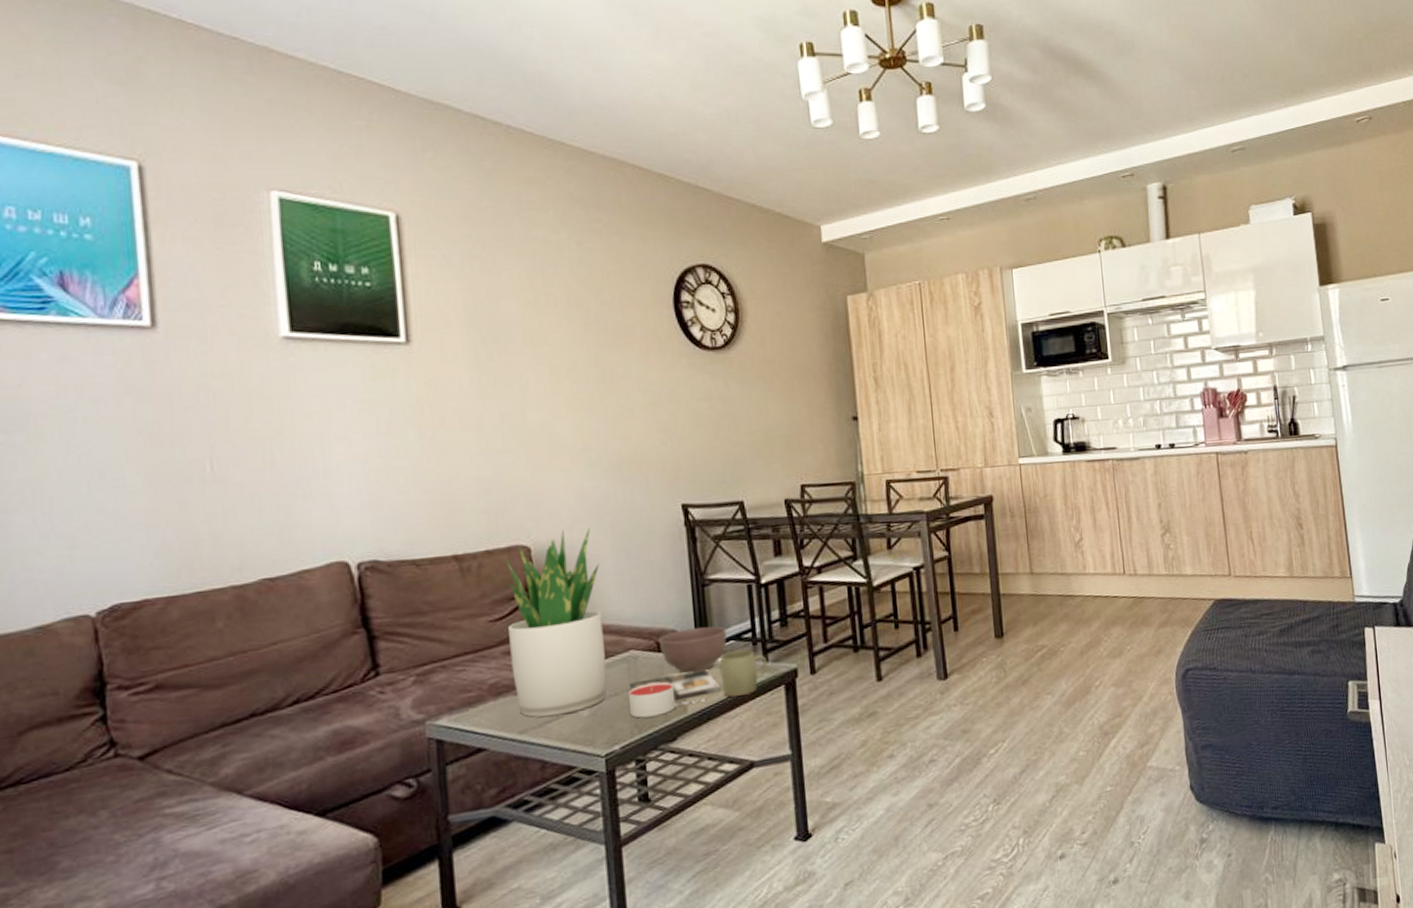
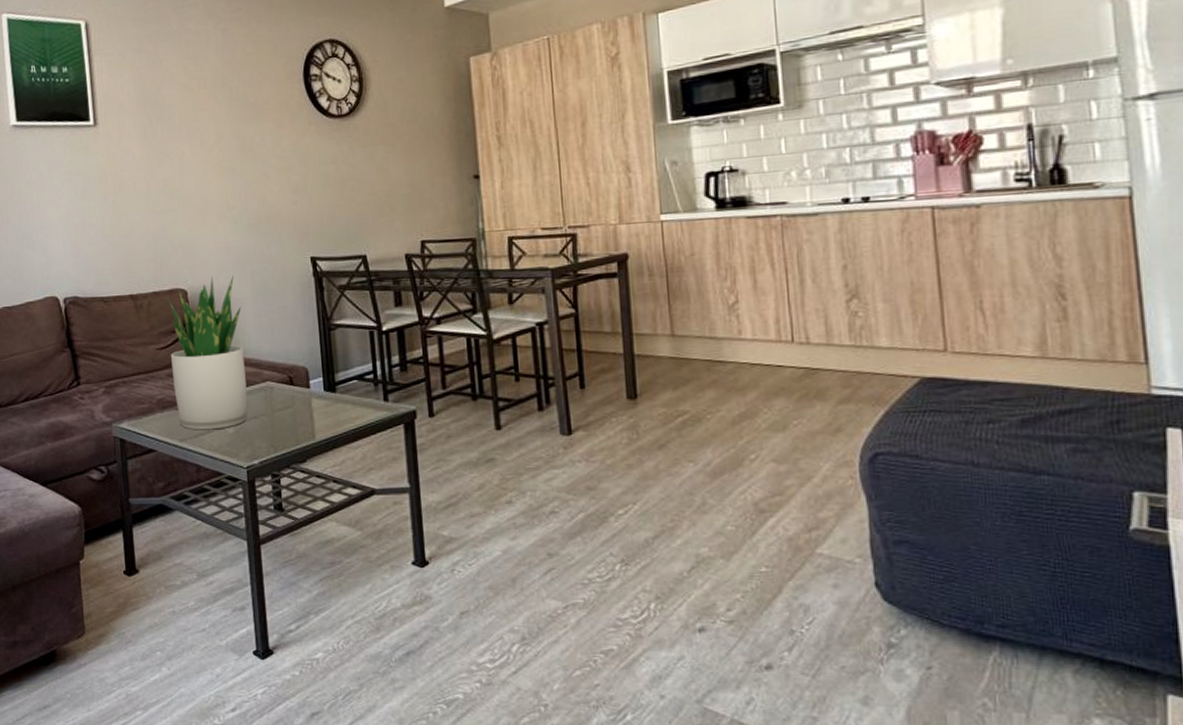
candle: present [627,681,676,719] -> none [265,410,306,440]
magazine: present [628,669,720,707] -> none [265,404,344,434]
bowl: present [658,626,727,674] -> none [290,366,351,406]
mug: present [719,649,768,697] -> none [344,389,388,430]

